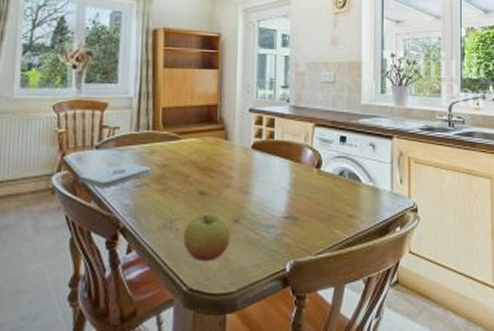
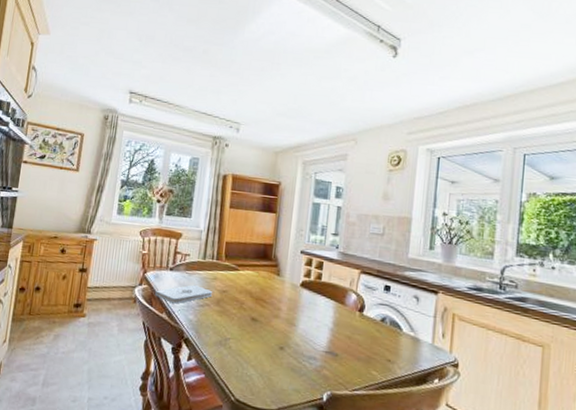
apple: present [183,213,231,262] -> none [234,337,276,380]

